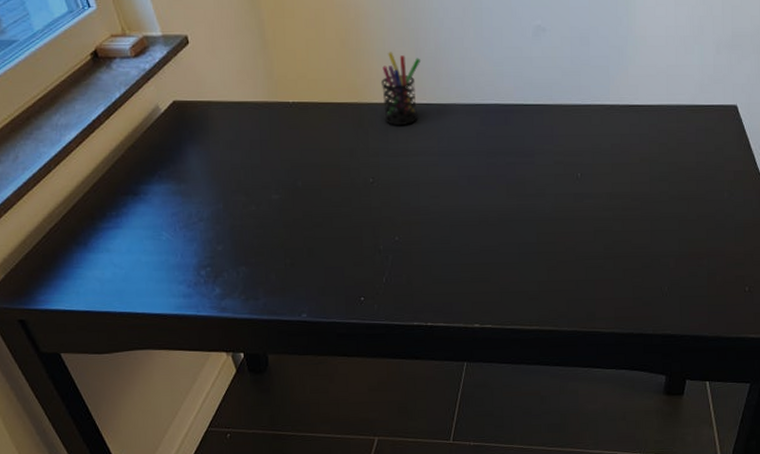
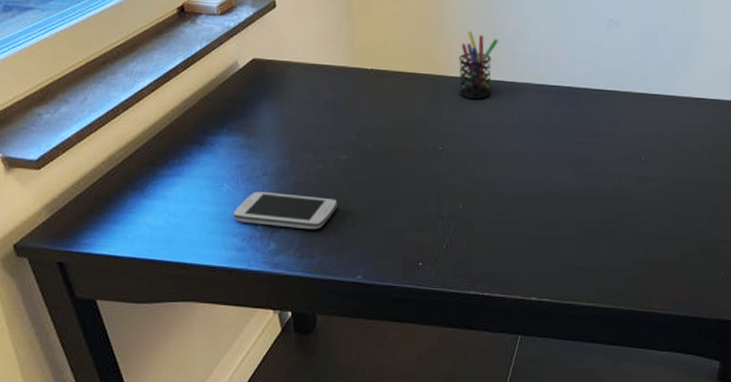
smartphone: none [176,237,275,273] -> present [233,191,338,230]

